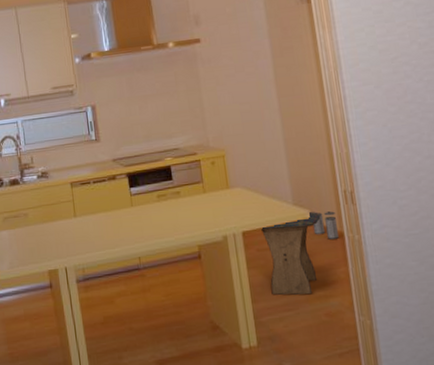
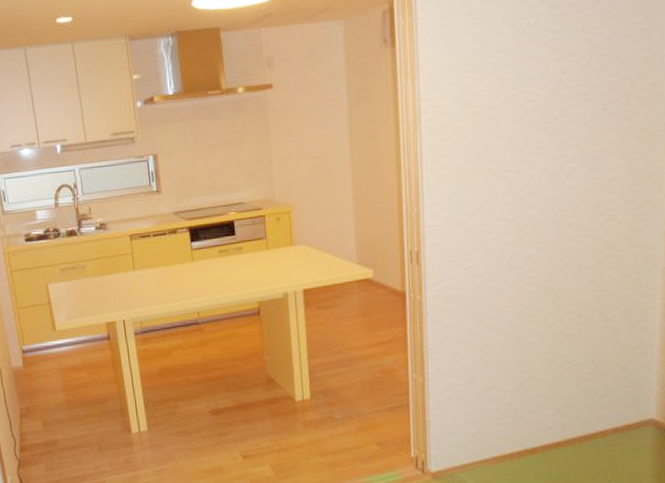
stool: present [260,211,321,295] -> none [322,271,384,352]
trash can: present [313,211,339,240] -> none [375,271,400,299]

